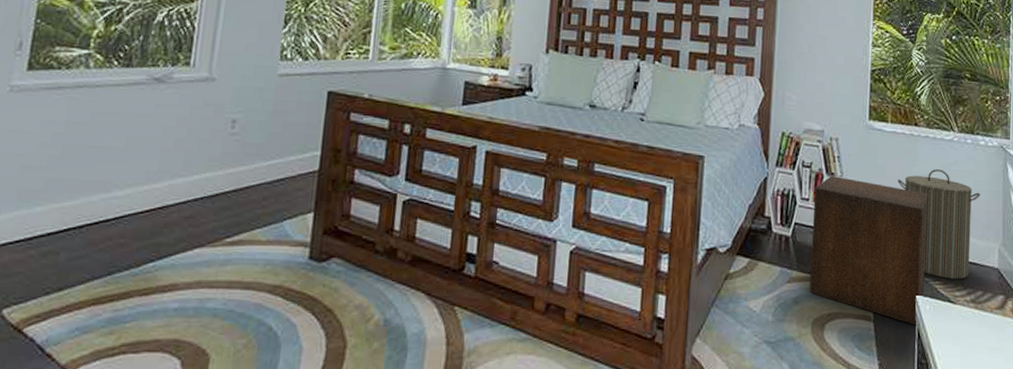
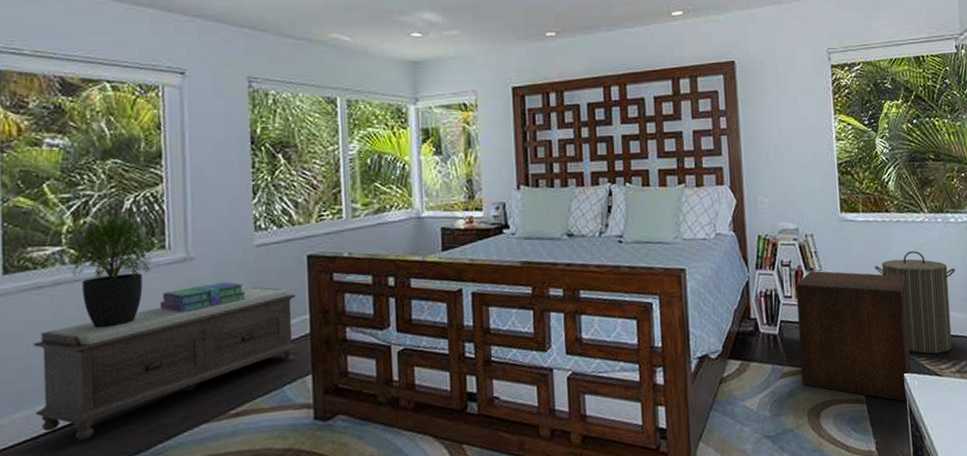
bench: none [33,115,311,248] -> present [33,286,297,441]
potted plant: none [90,26,175,137] -> present [66,214,151,328]
stack of books: none [175,106,262,132] -> present [160,282,246,313]

